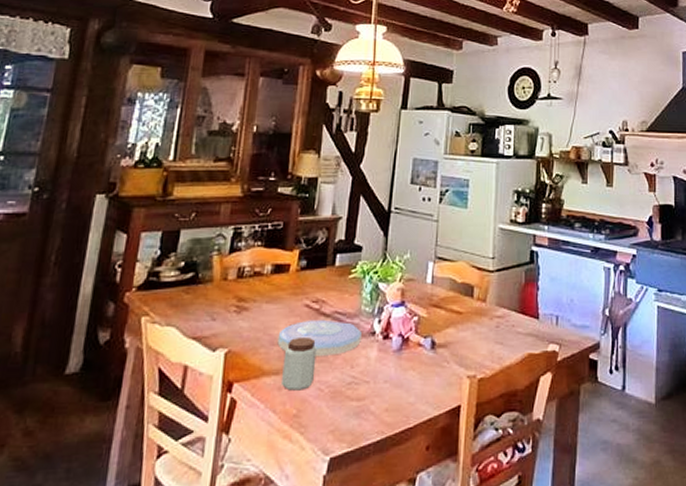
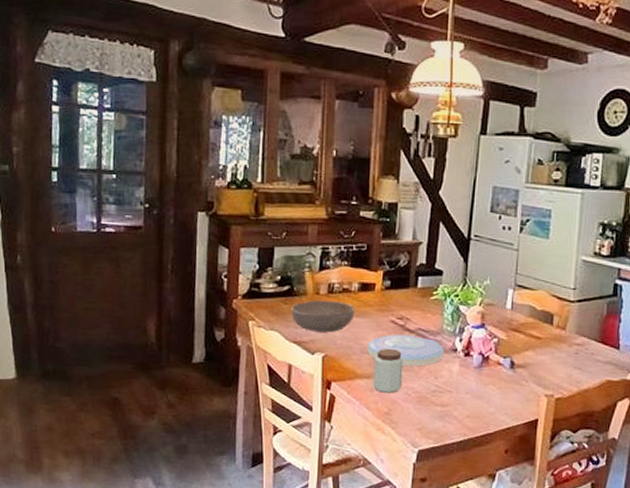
bowl: none [193,287,266,324] -> present [291,300,355,333]

